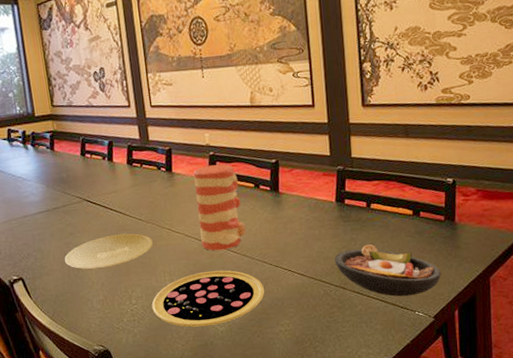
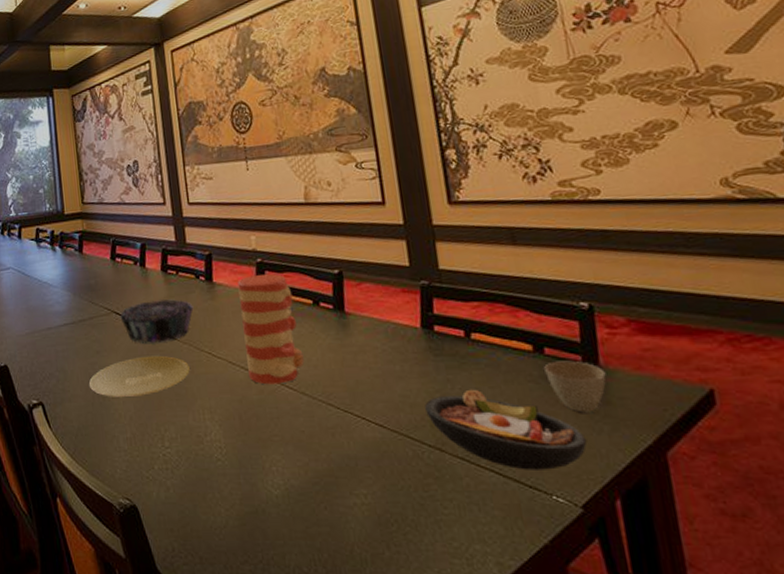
decorative bowl: none [91,187,156,225] -> present [120,299,194,343]
pizza: present [151,270,265,327] -> none [188,411,332,486]
cup: none [419,220,459,255] -> present [544,360,607,413]

